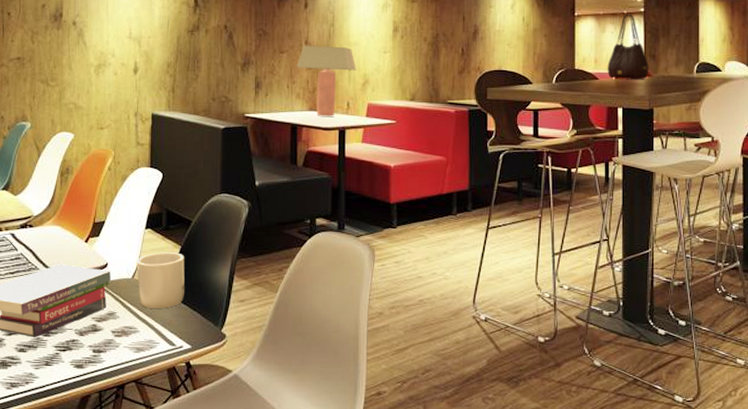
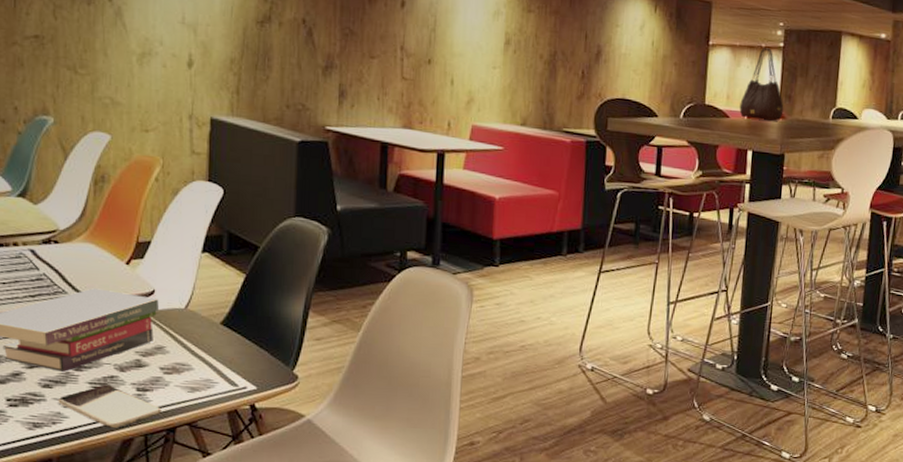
smartphone: none [30,347,113,387] -> present [58,384,161,429]
mug: present [136,252,185,309] -> none [190,280,250,344]
table lamp: present [296,45,357,116] -> none [389,52,460,137]

